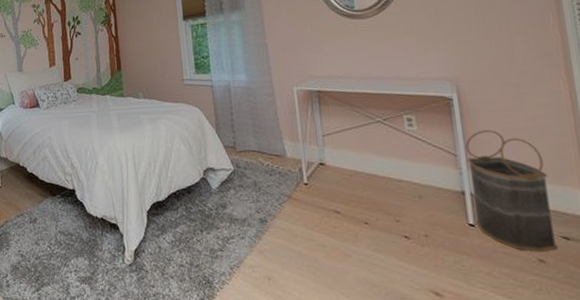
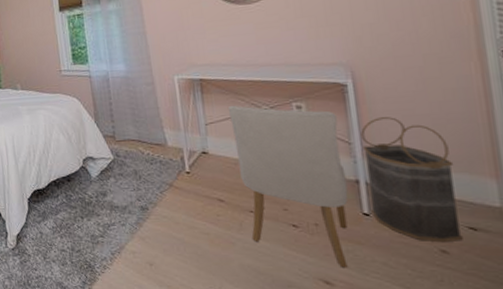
chair: none [345,117,456,279] -> present [229,105,349,268]

